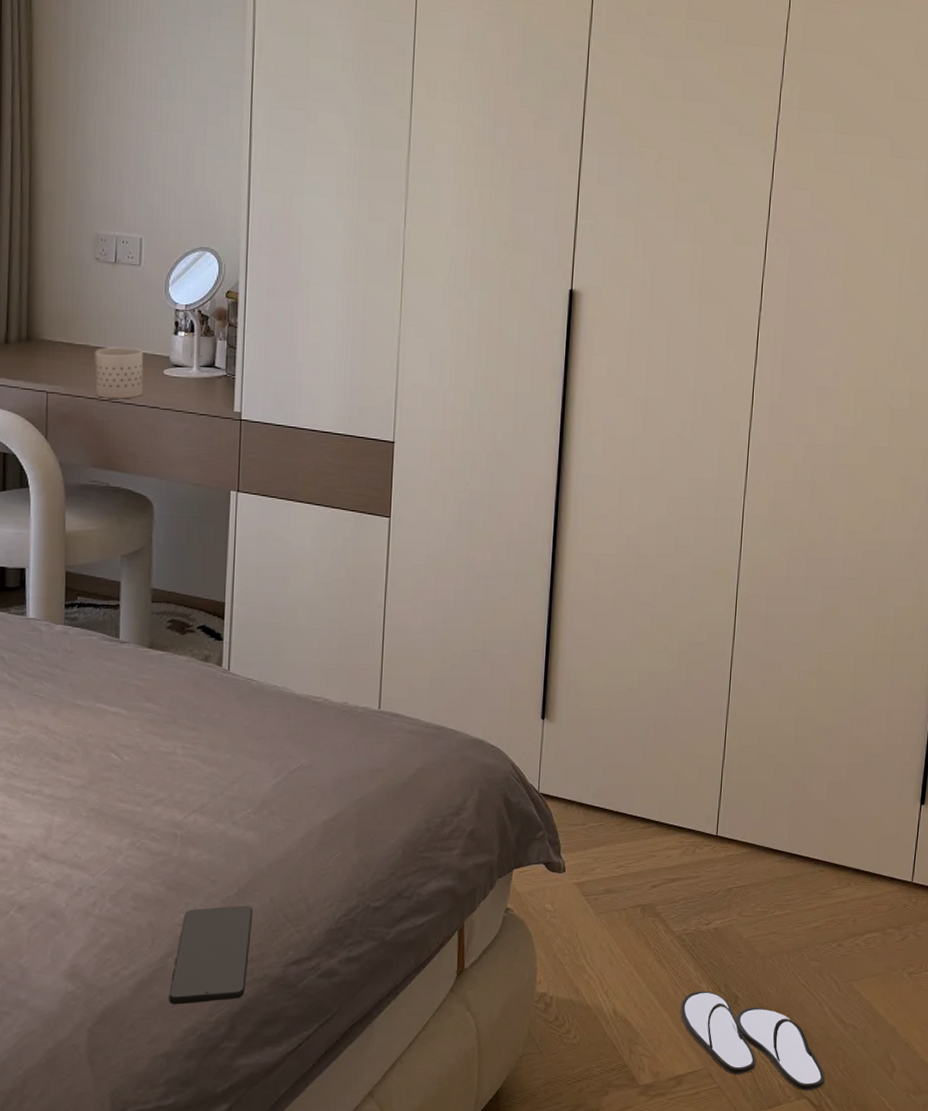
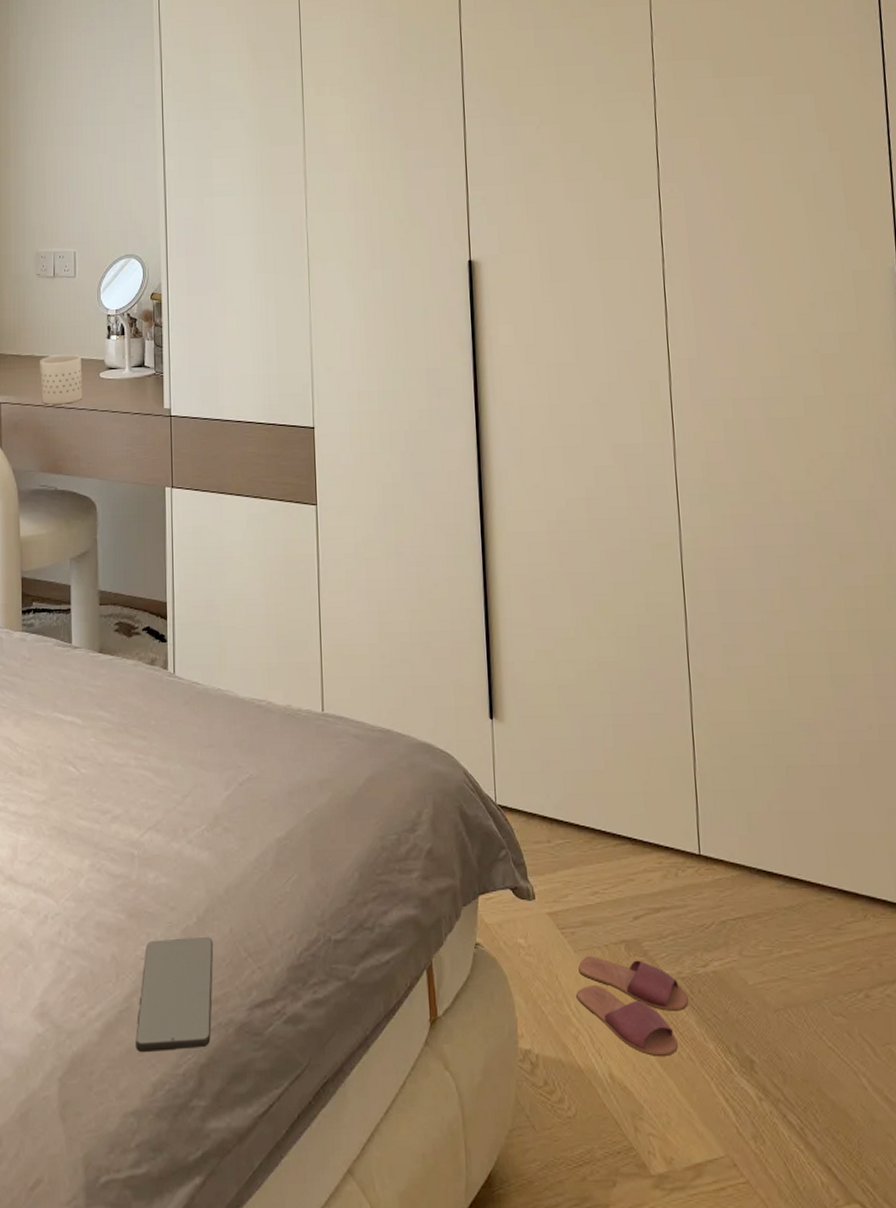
slippers: none [592,918,690,995] -> present [576,956,688,1056]
slippers: present [680,991,826,1091] -> none [686,1052,879,1192]

